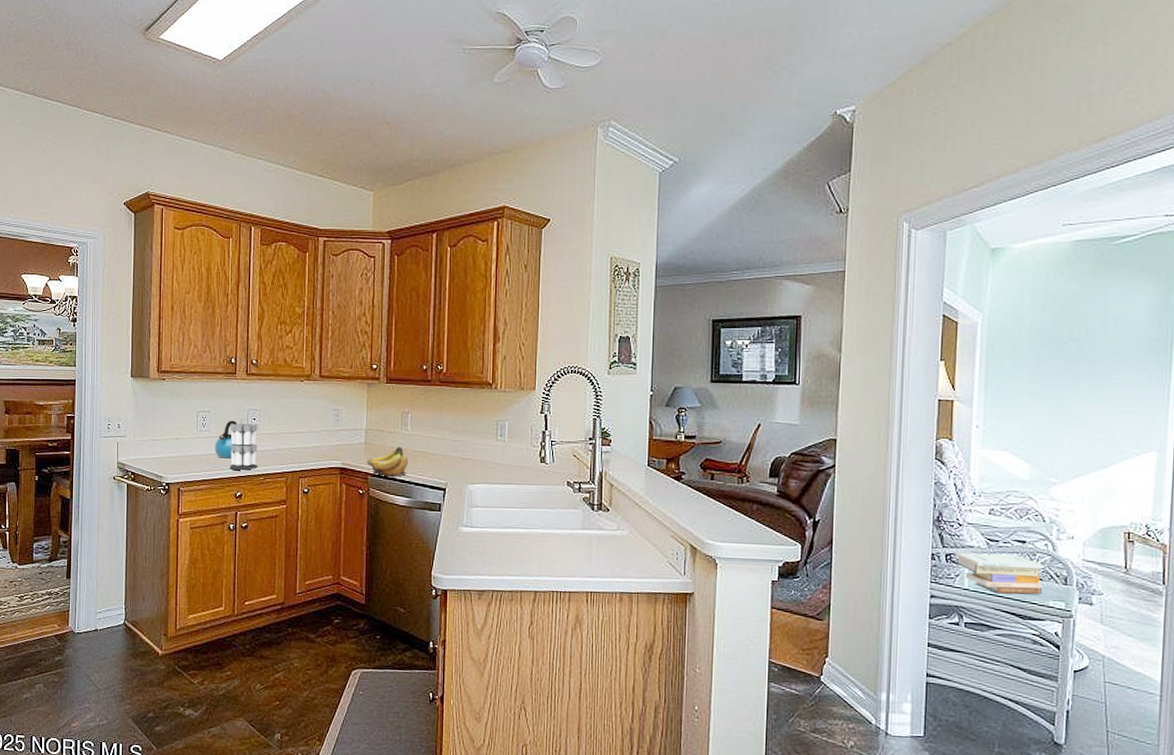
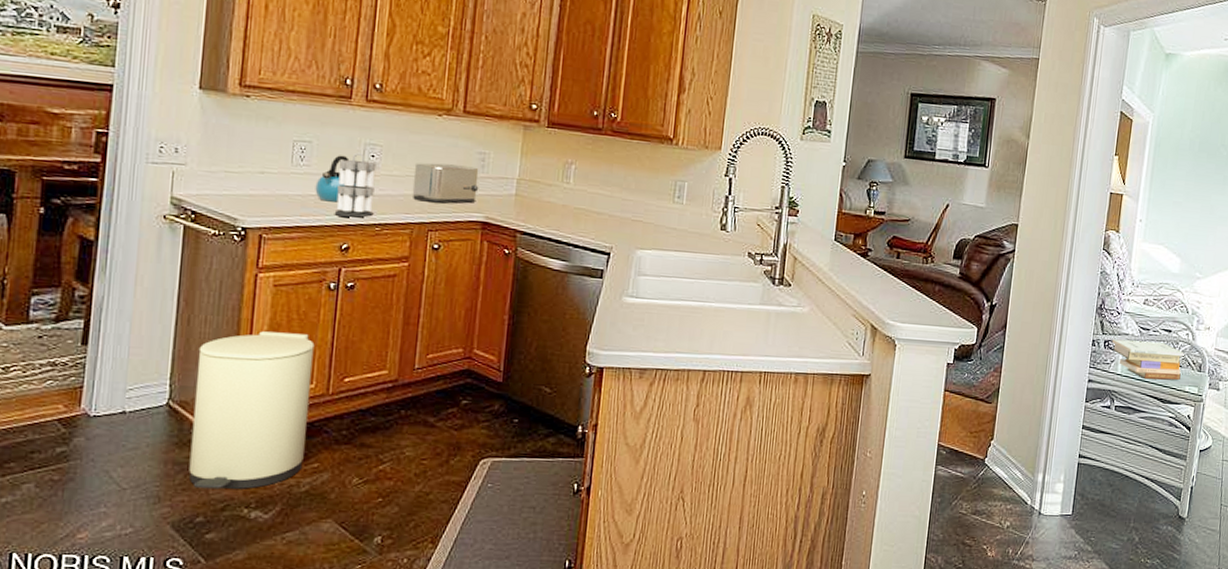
pedal bin: none [141,565,222,692] -> present [189,331,315,489]
toaster: none [285,420,336,455] -> present [412,162,479,204]
fruit: present [366,446,409,477] -> none [516,201,568,237]

